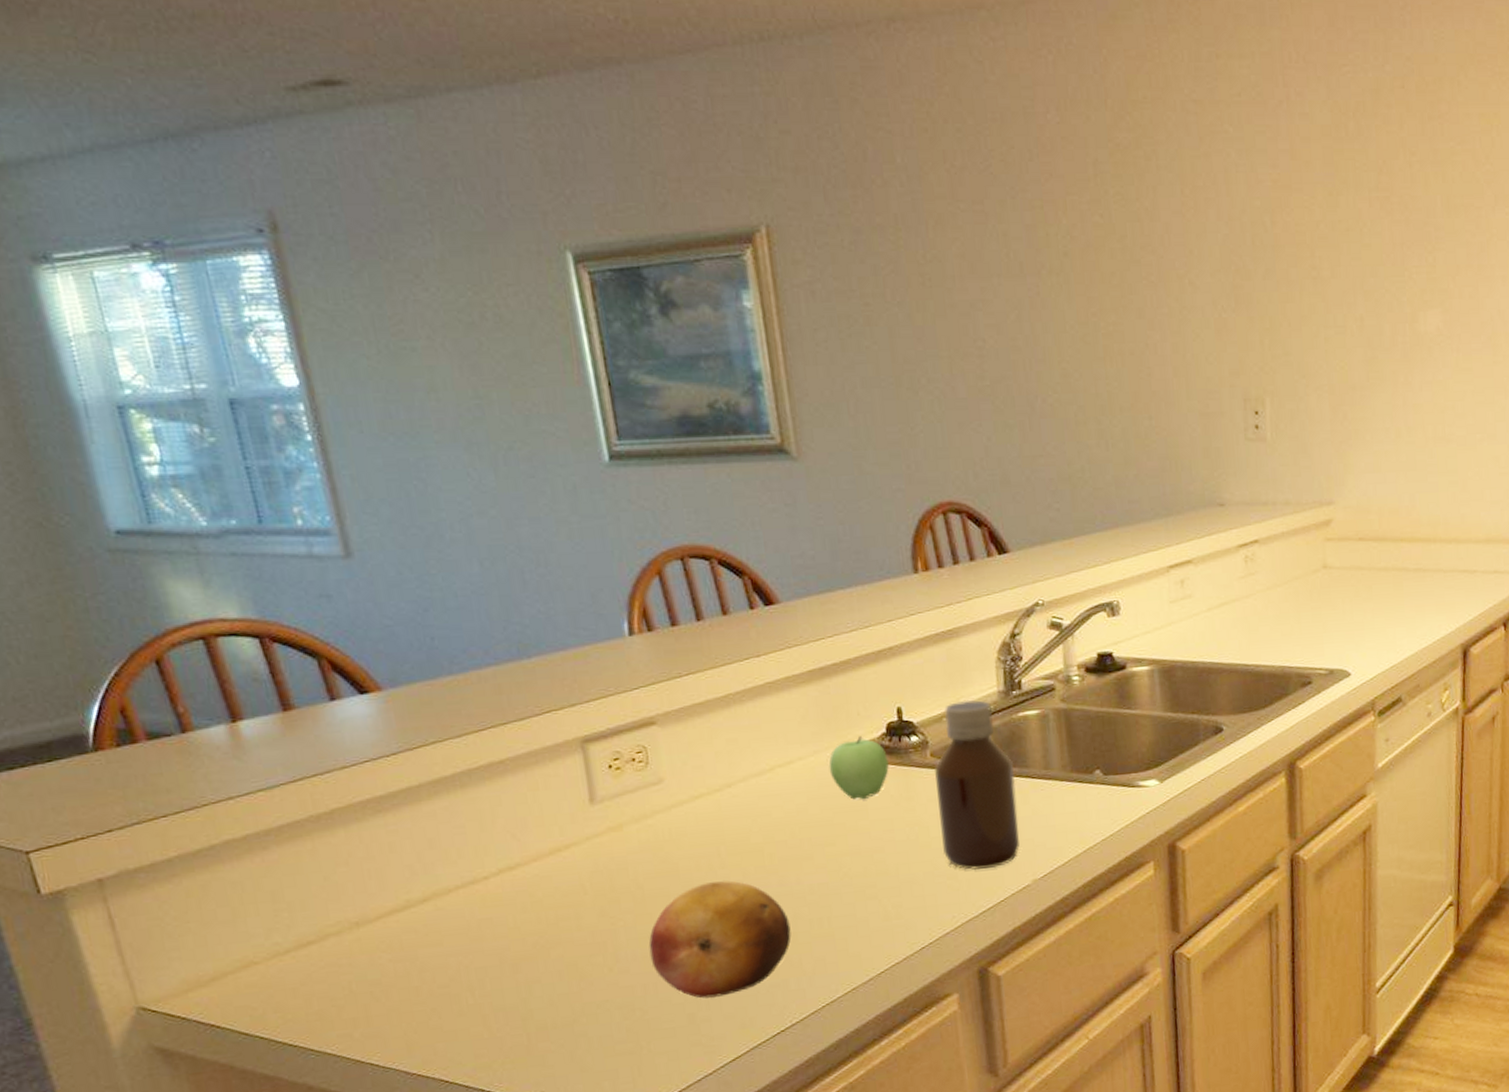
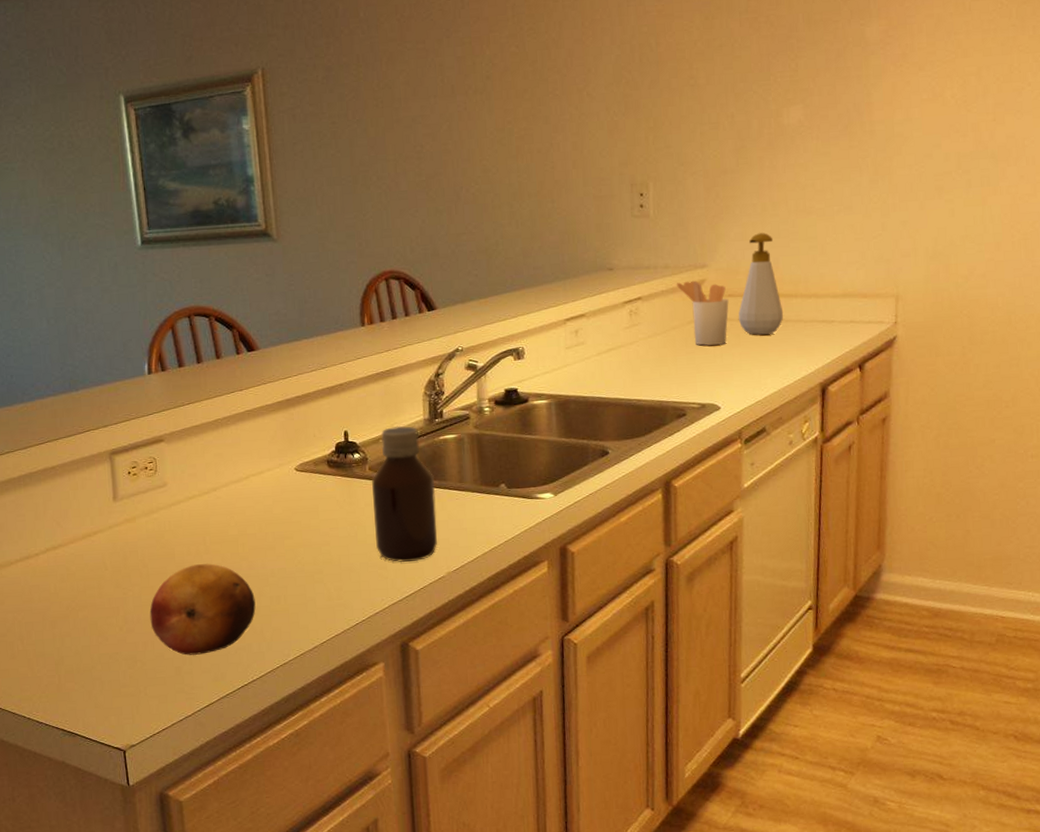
apple: present [829,736,889,800] -> none [290,453,336,504]
utensil holder: none [1298,520,1360,600] -> present [676,280,729,346]
soap bottle: none [1370,464,1421,587] -> present [738,233,784,335]

